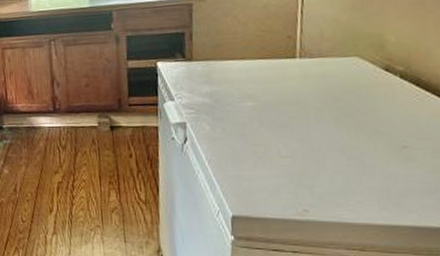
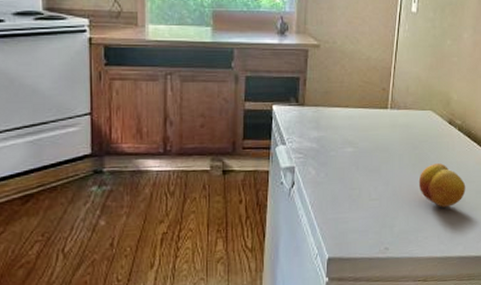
fruit: none [344,117,417,168] -> present [418,163,466,207]

